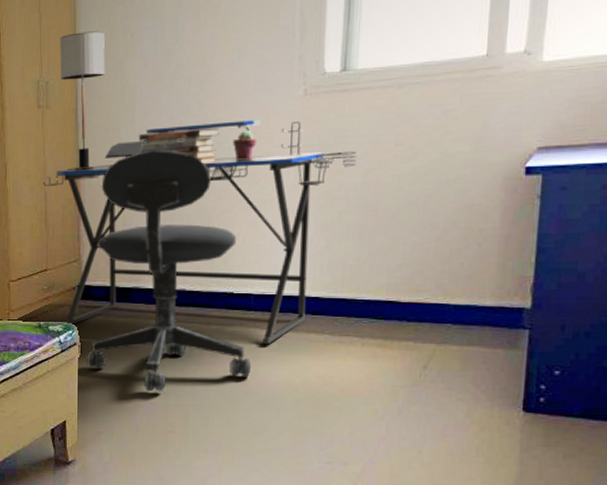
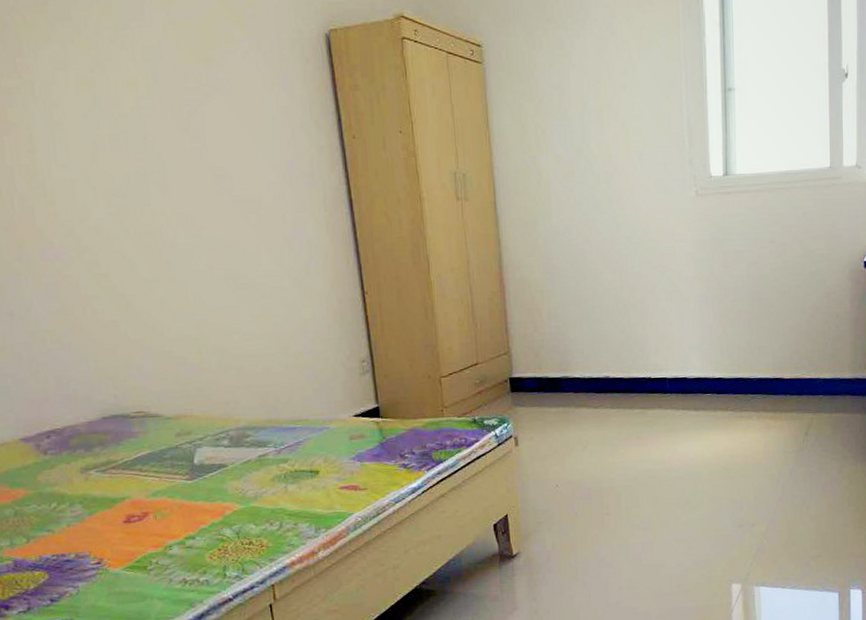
desk: present [43,120,357,345] -> none [467,217,742,424]
table lamp: present [60,31,106,171] -> none [473,126,521,264]
office chair: present [86,150,252,392] -> none [522,243,672,477]
book stack: present [139,127,219,164] -> none [557,223,628,257]
potted succulent: present [233,130,257,160] -> none [640,226,661,254]

